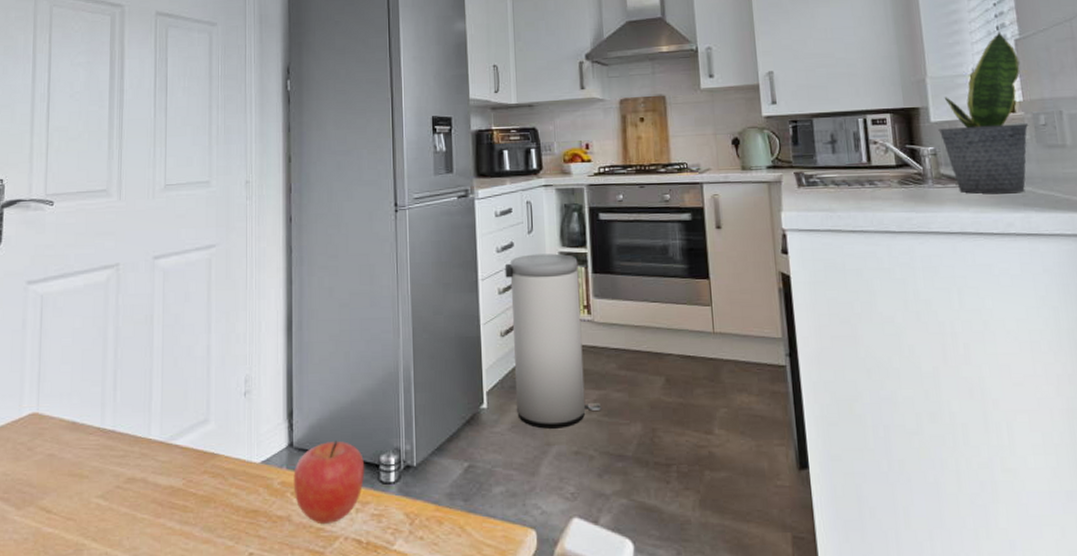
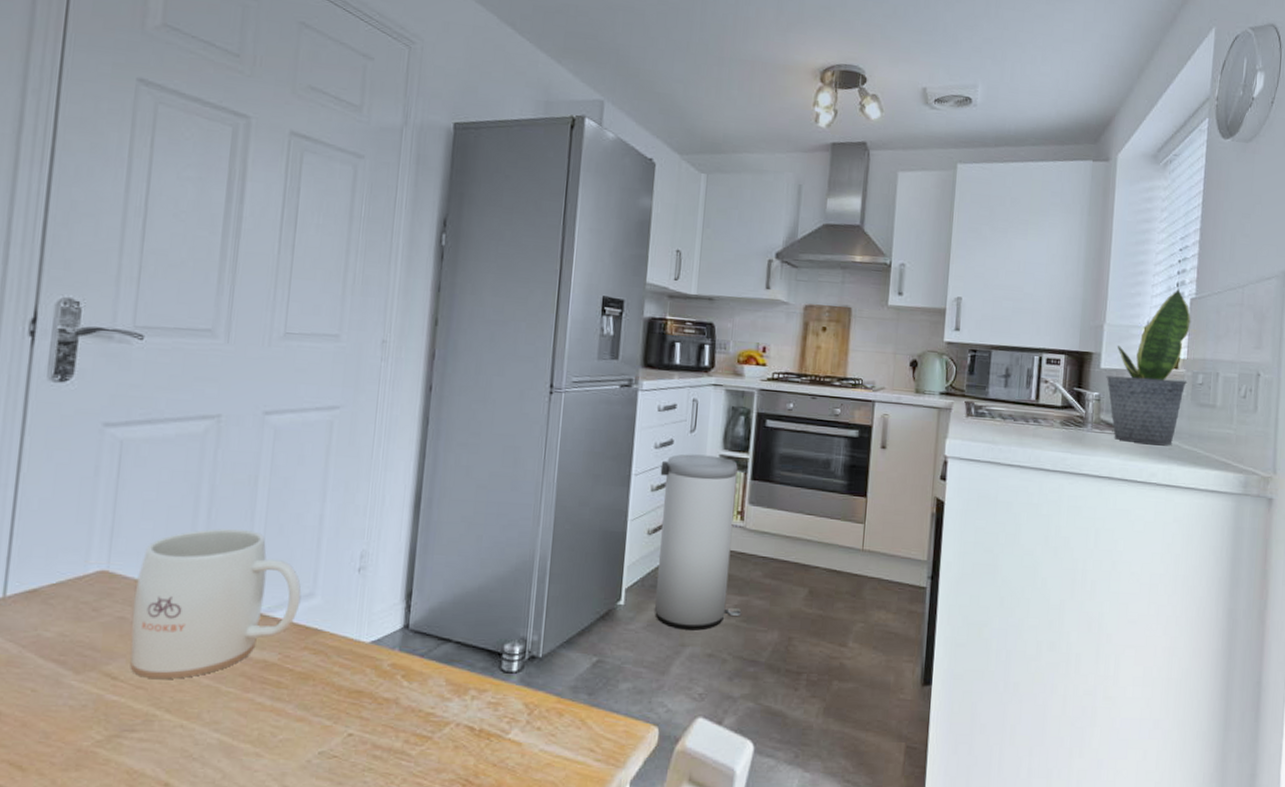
mug: none [59,366,198,511] -> present [130,529,302,680]
fruit: present [293,440,365,525] -> none [405,625,487,710]

